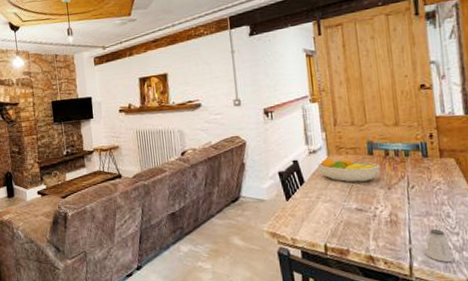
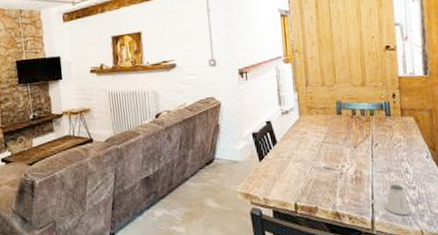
fruit bowl: present [318,157,381,183] -> none [290,117,348,142]

